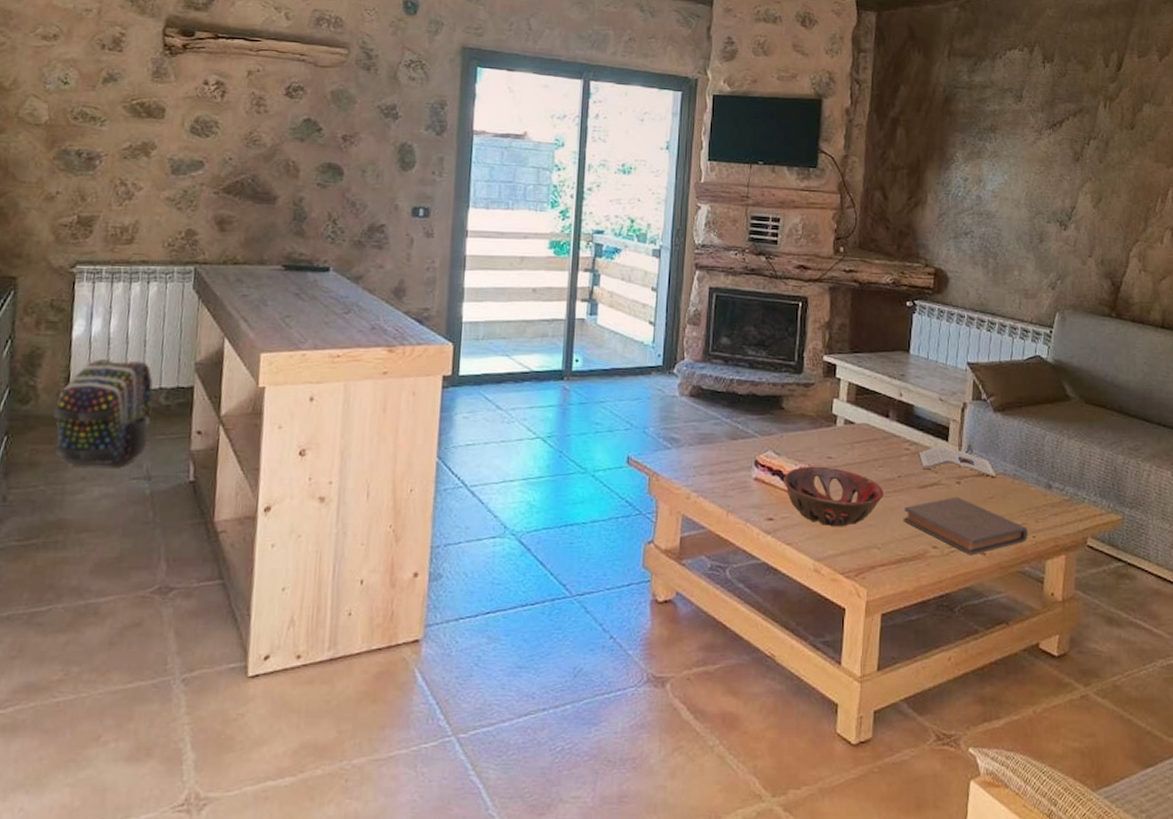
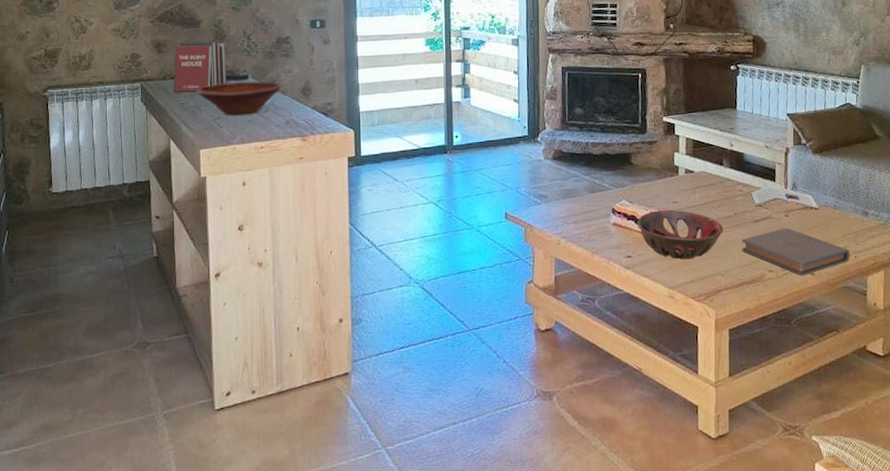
backpack: present [53,359,153,467] -> none [42,163,118,251]
books: none [235,221,305,283] -> present [174,41,226,93]
ceramic bowl: none [263,274,371,315] -> present [196,80,283,115]

